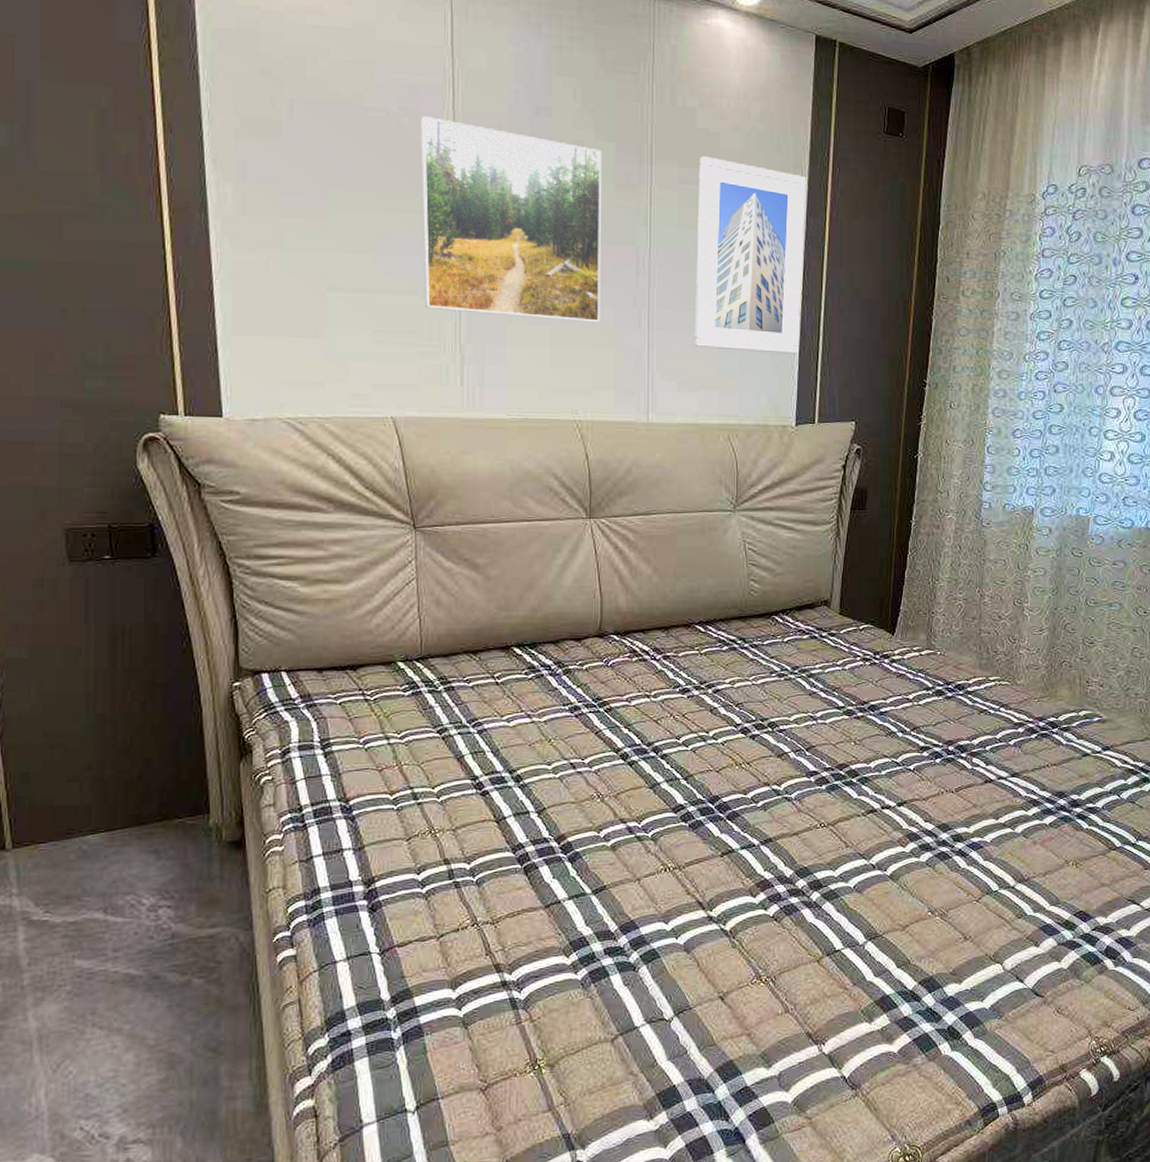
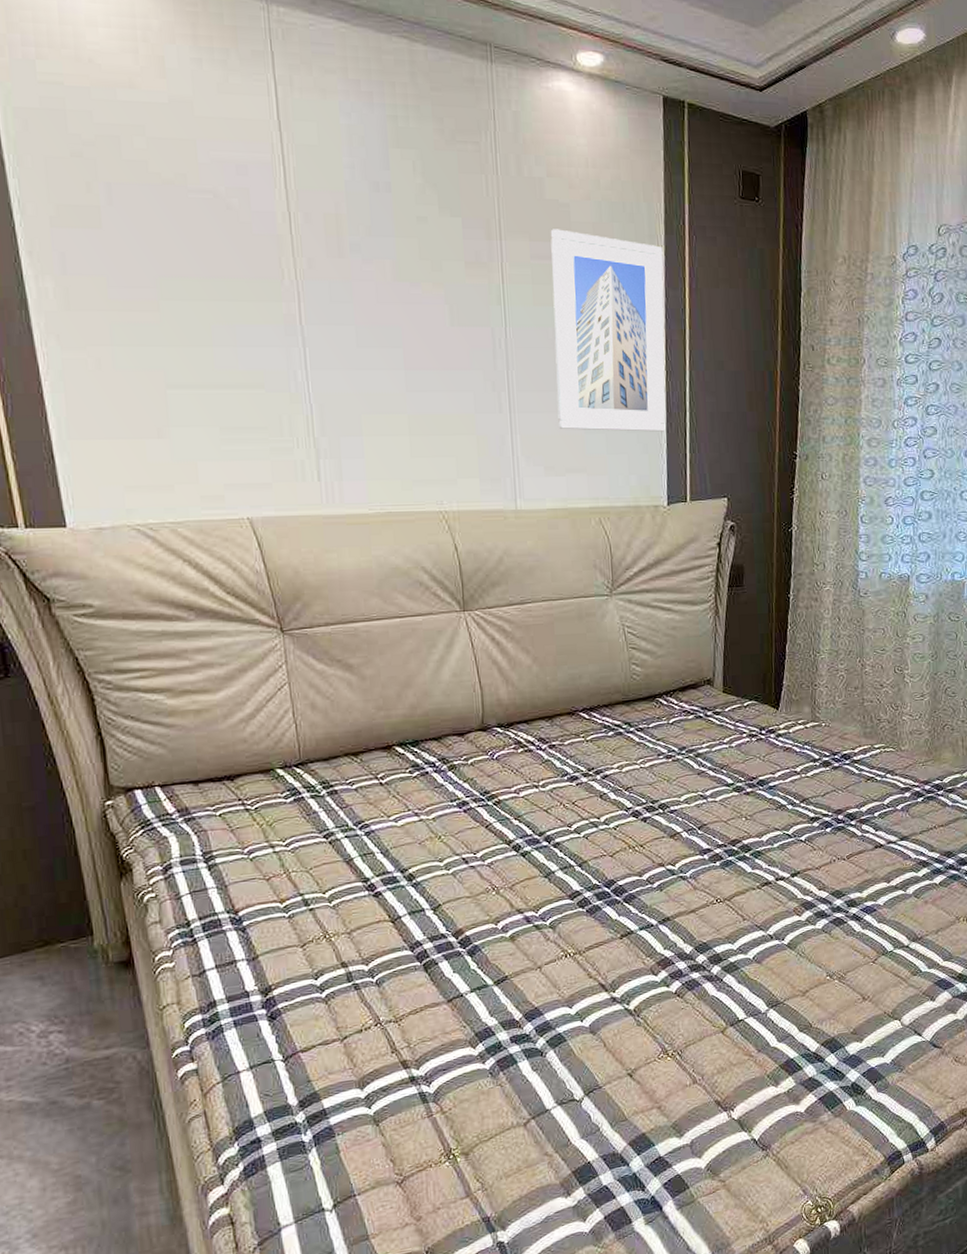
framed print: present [421,116,602,322] -> none [252,196,459,409]

